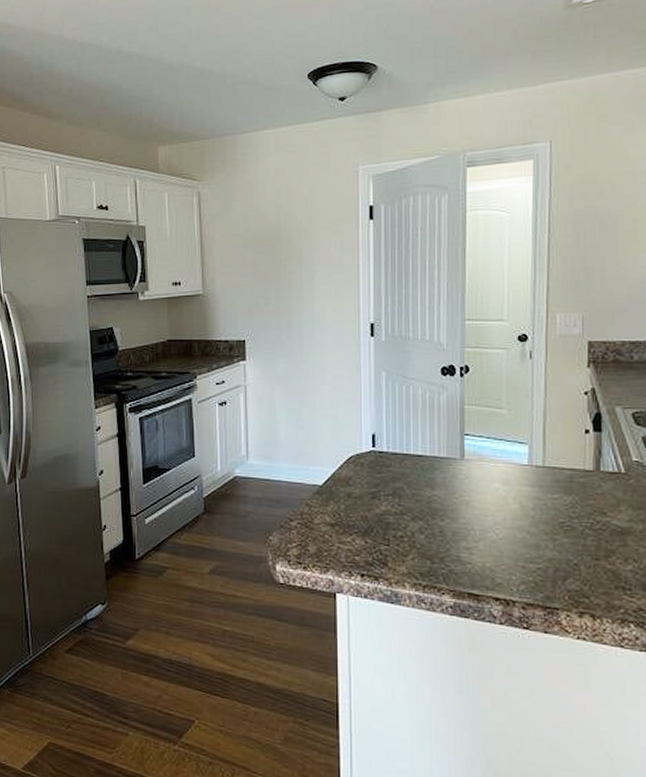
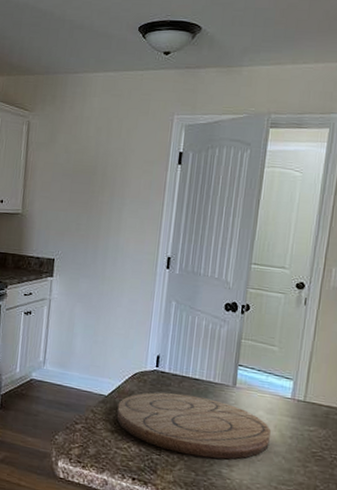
cutting board: none [335,474,510,543] -> present [116,392,271,460]

